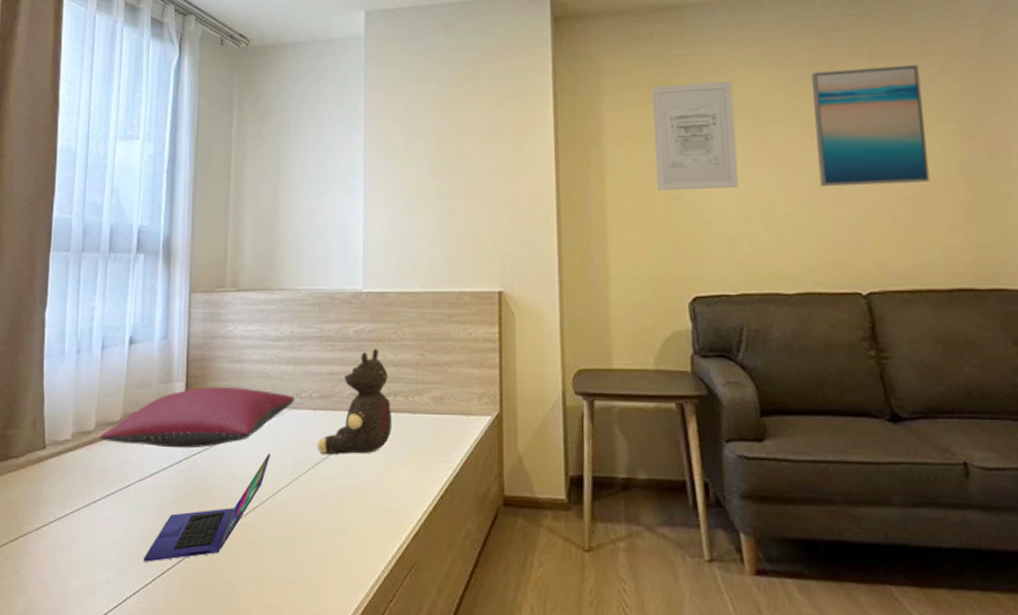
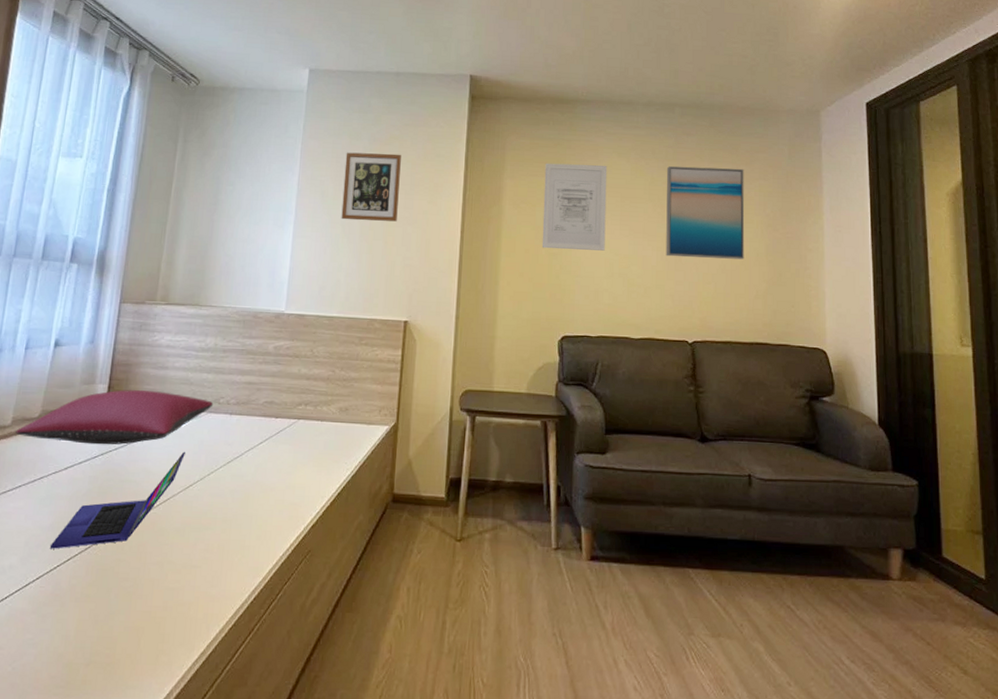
teddy bear: present [317,348,393,454] -> none [230,363,302,455]
picture frame: none [414,96,479,179] -> present [341,152,401,222]

